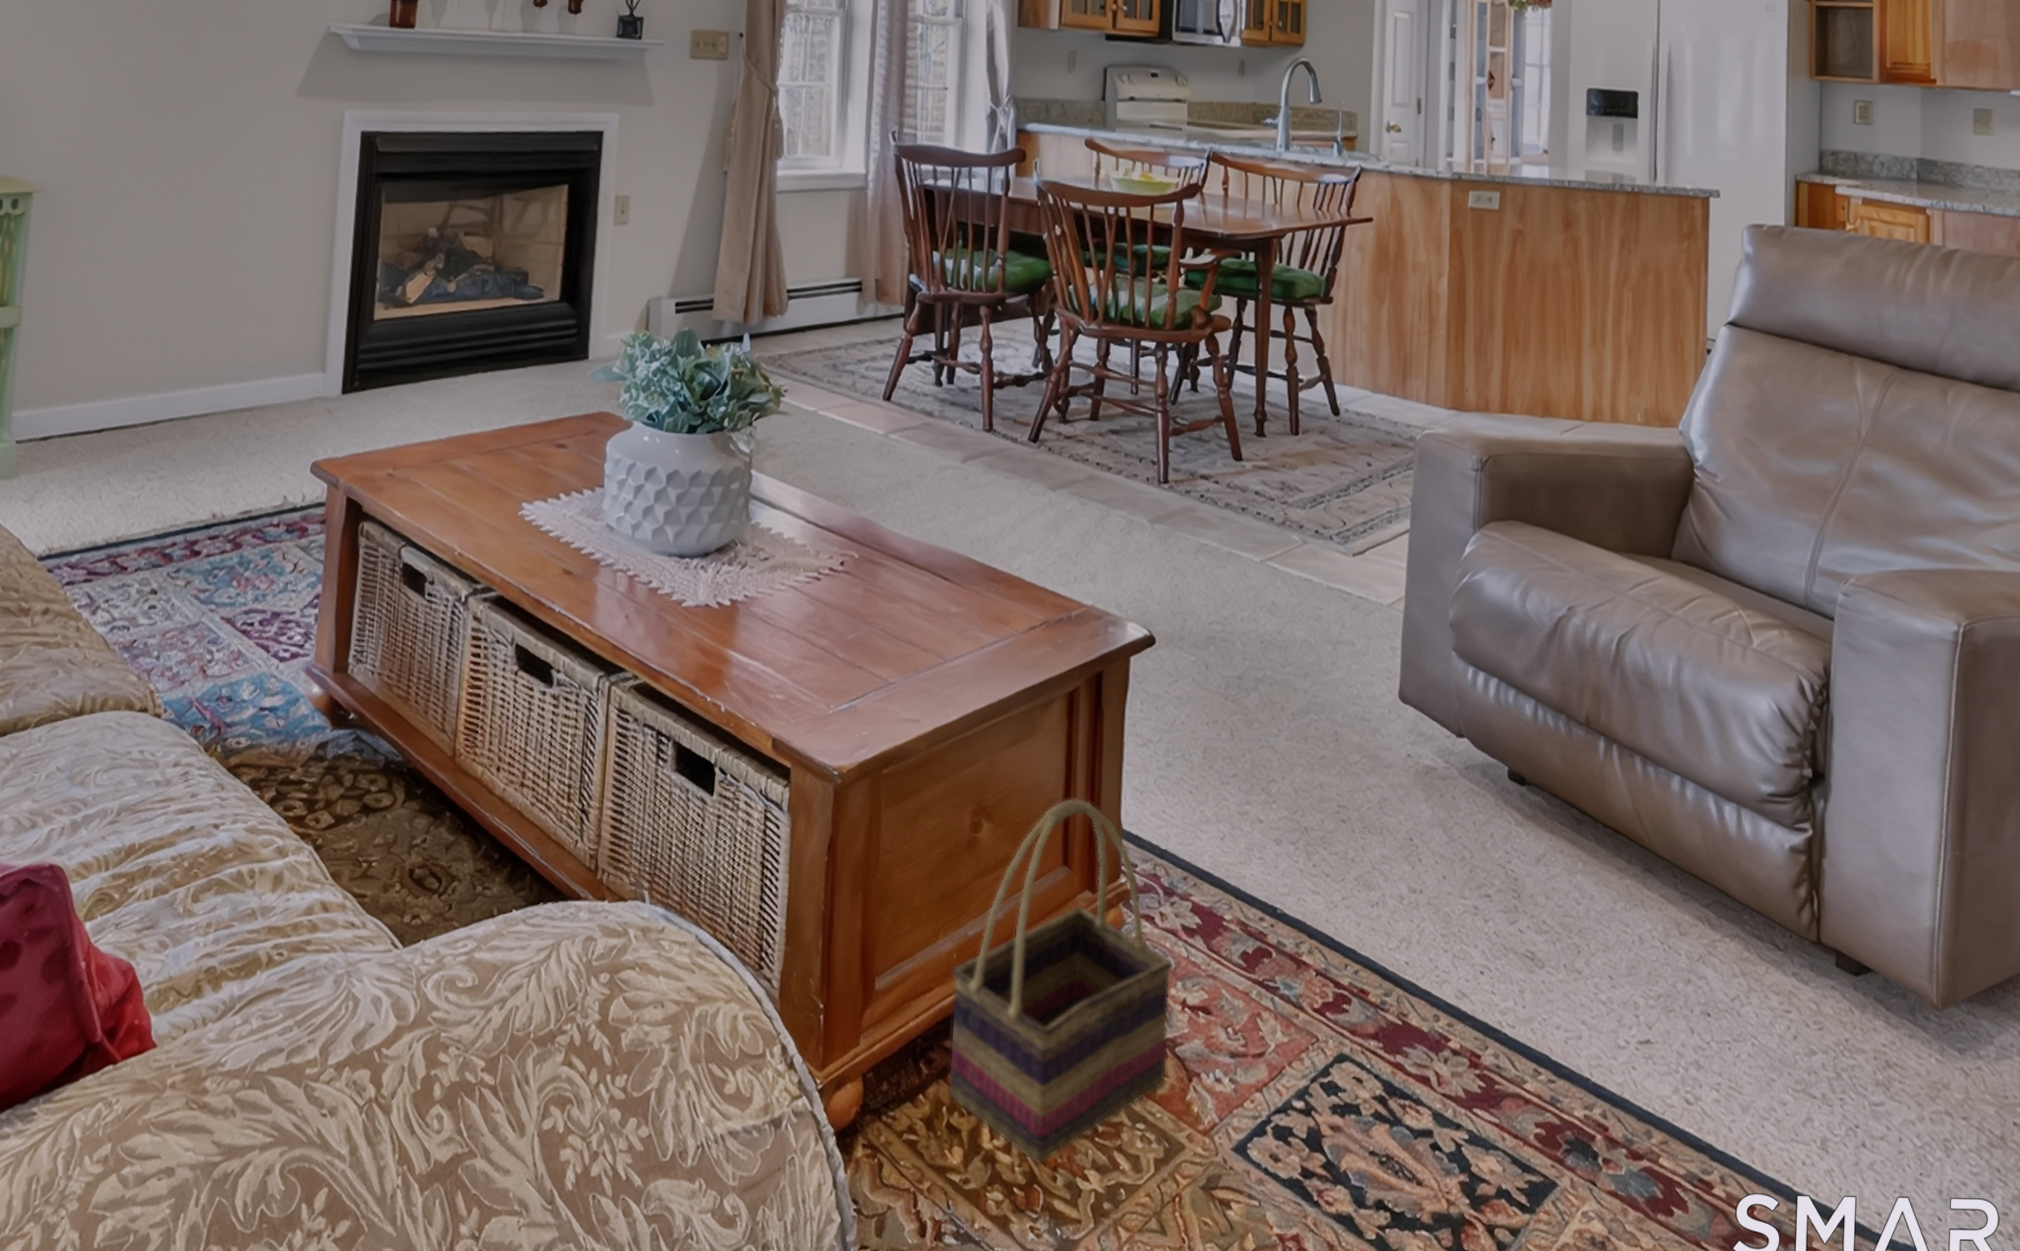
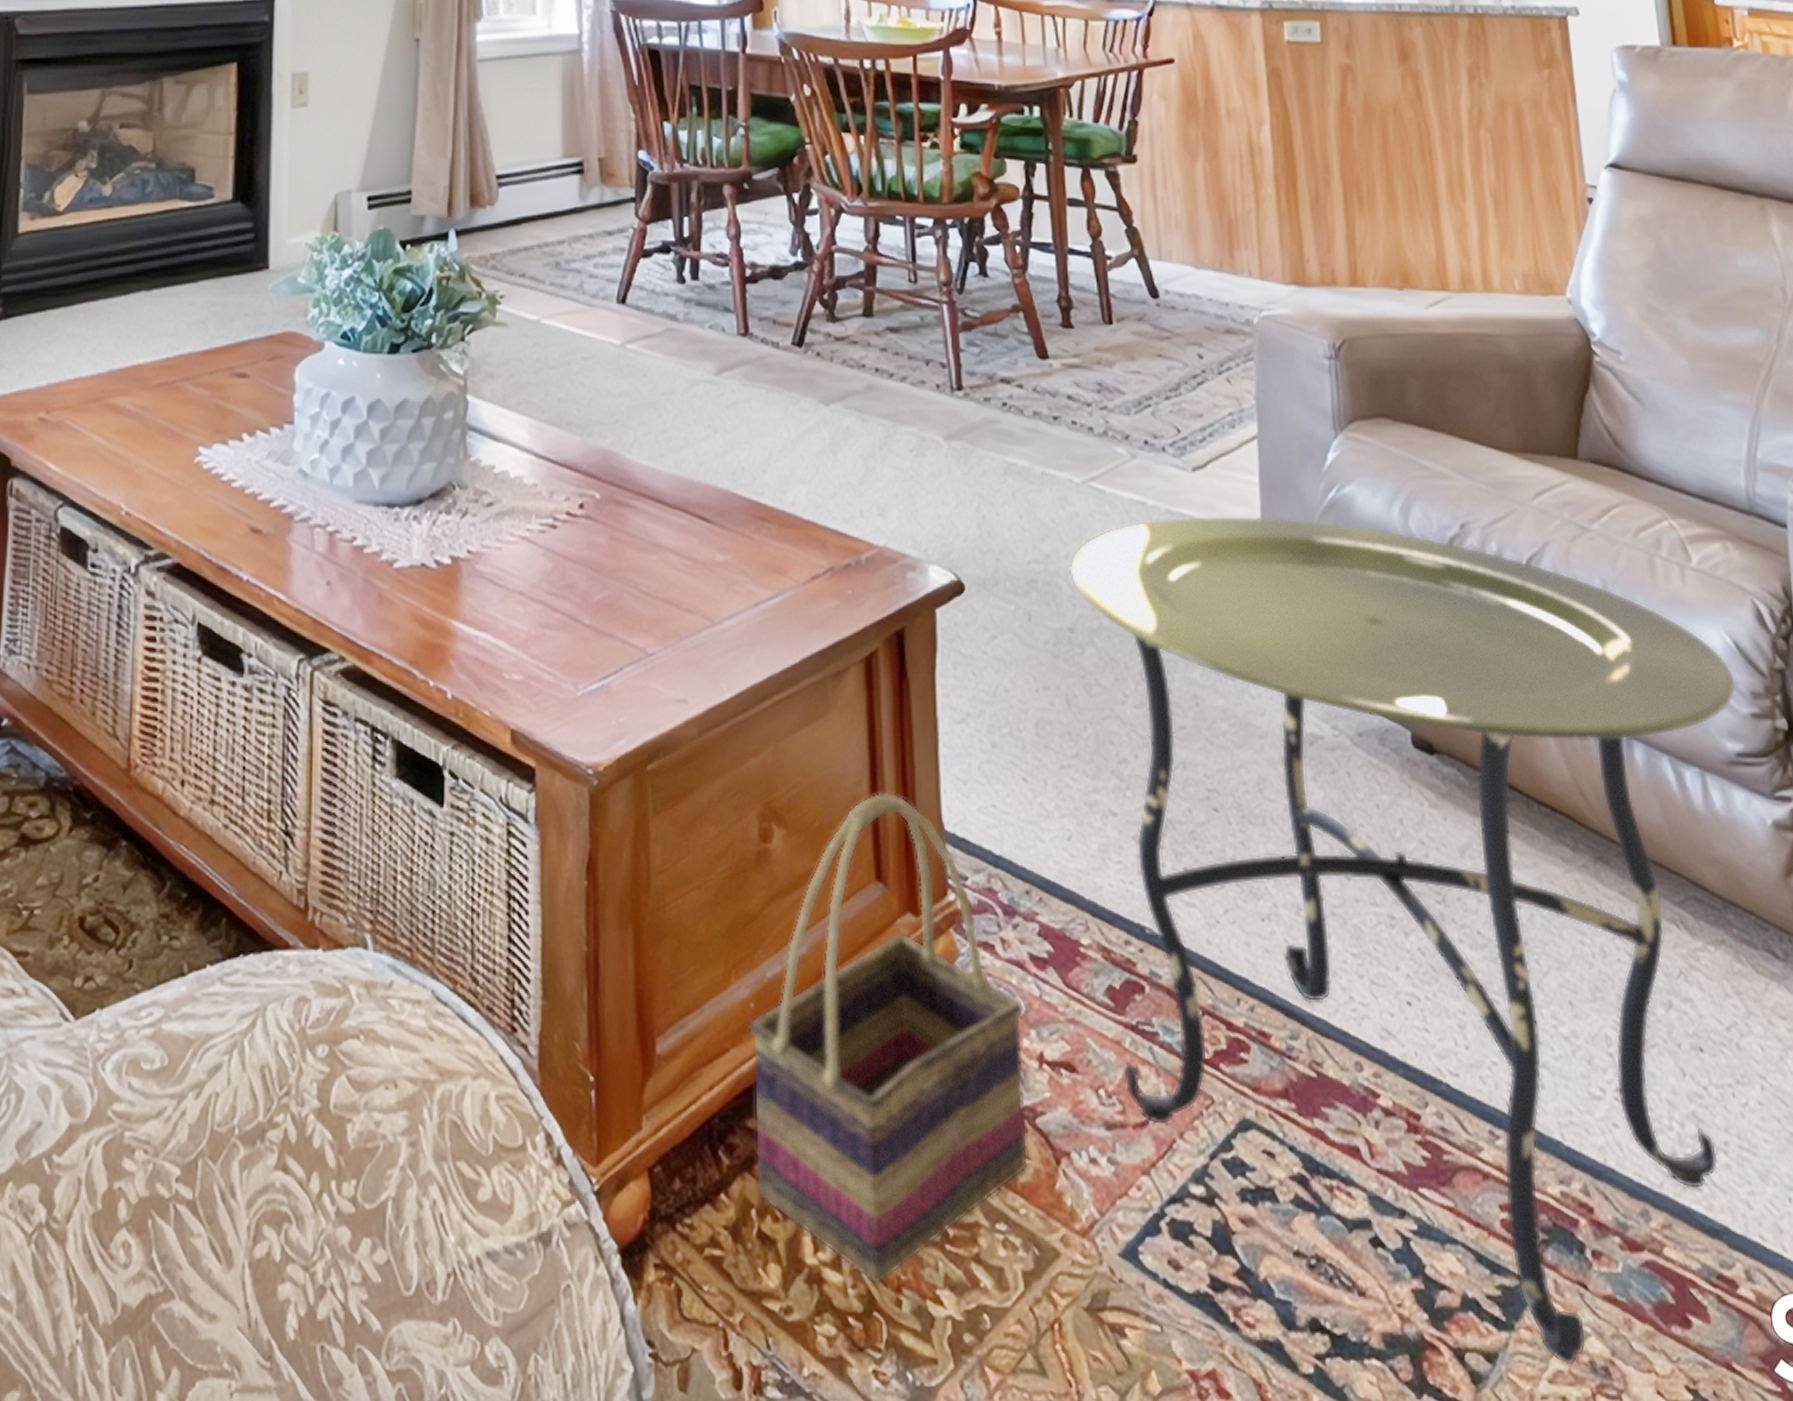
side table: none [1243,591,1776,1240] -> present [1069,515,1737,1365]

